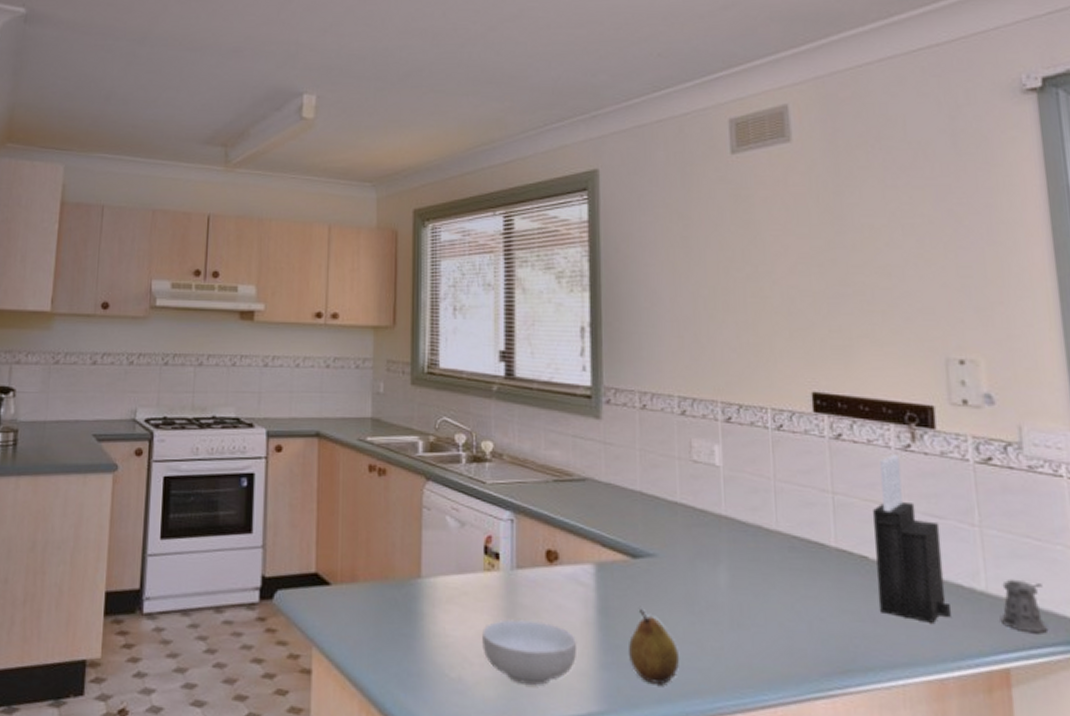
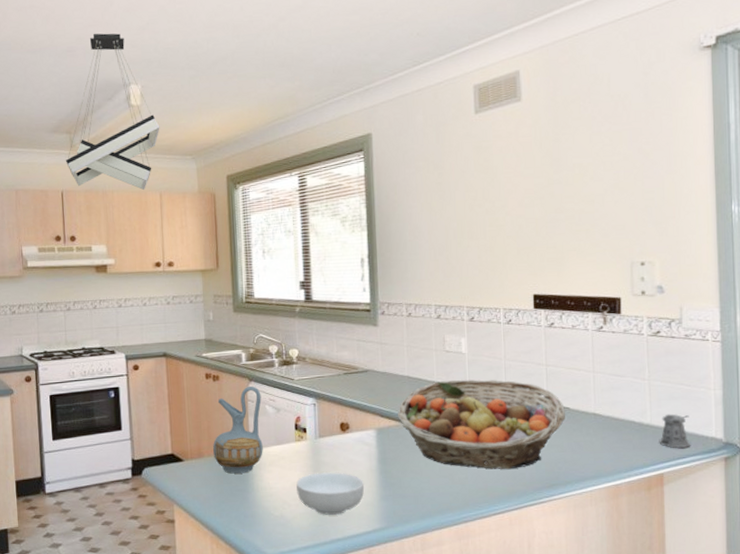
pendant light: none [216,32,336,221] -> present [65,33,160,191]
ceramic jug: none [372,486,441,611] -> present [213,385,263,474]
fruit basket: none [626,502,863,641] -> present [398,379,566,470]
fruit: present [629,609,679,684] -> none [401,457,436,506]
knife block: present [872,455,951,623] -> none [573,335,625,448]

